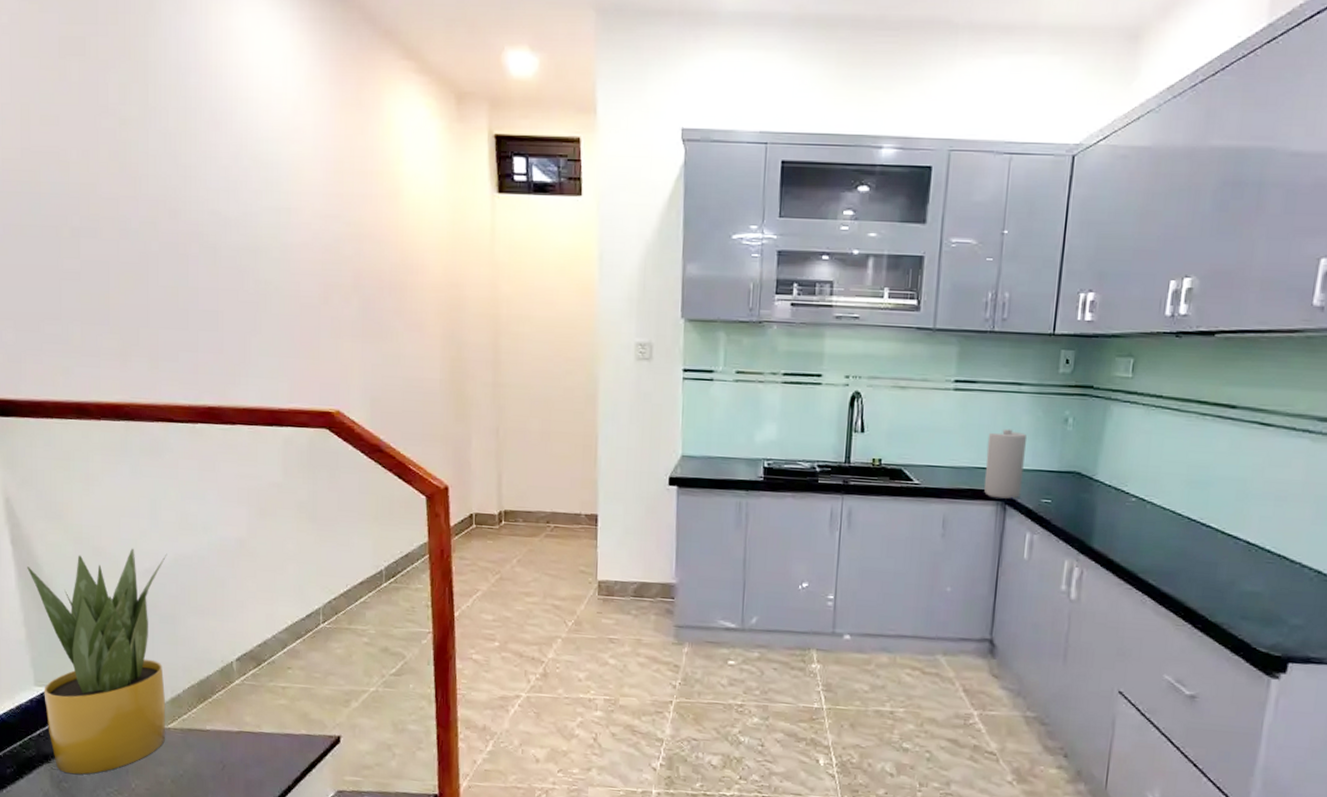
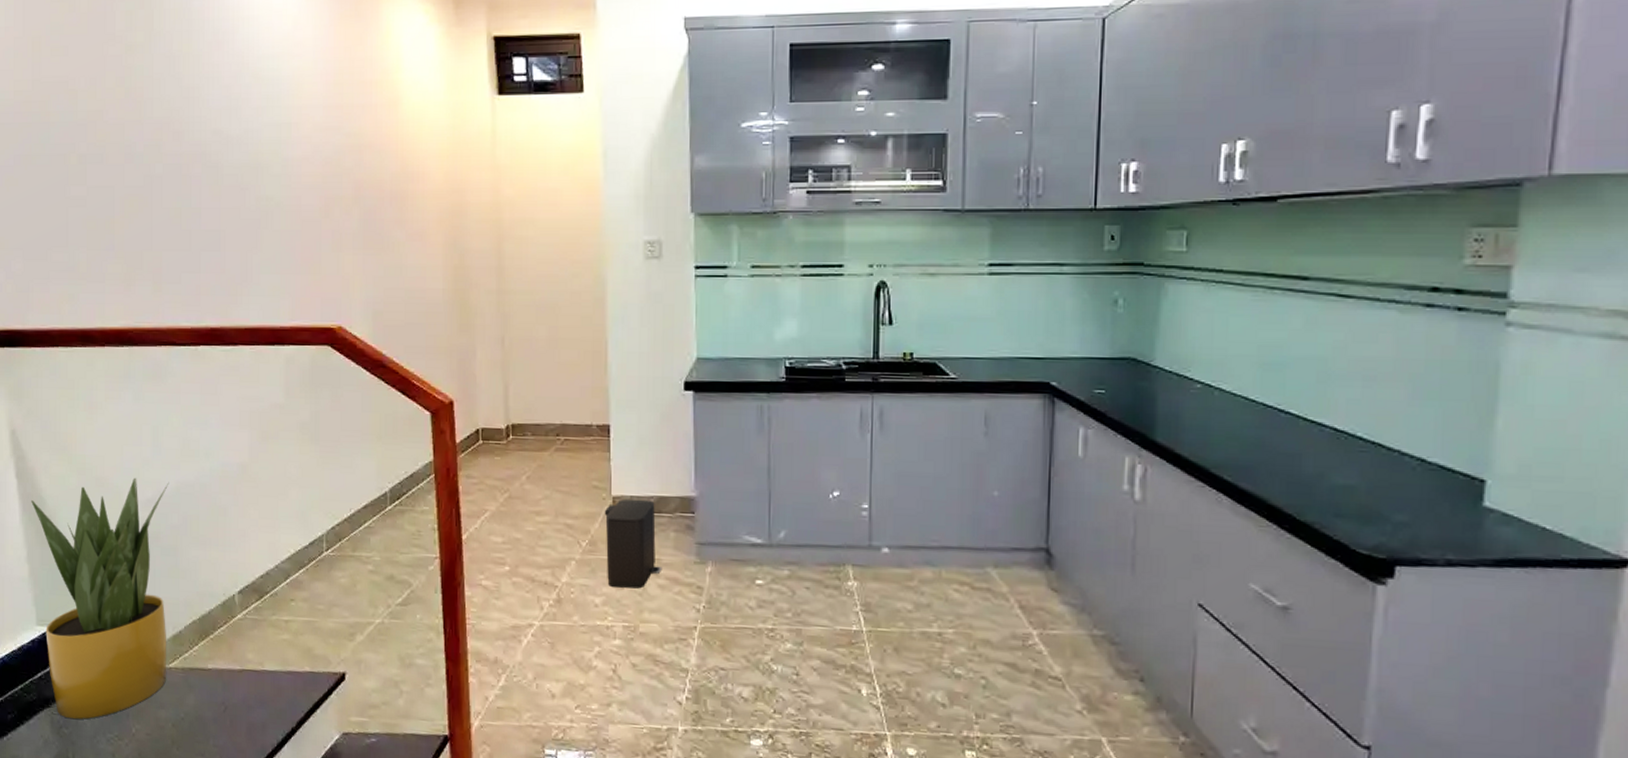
pedal bin: none [589,584,643,666] -> present [604,499,663,589]
paper towel holder: present [984,428,1026,499] -> none [1028,314,1072,391]

